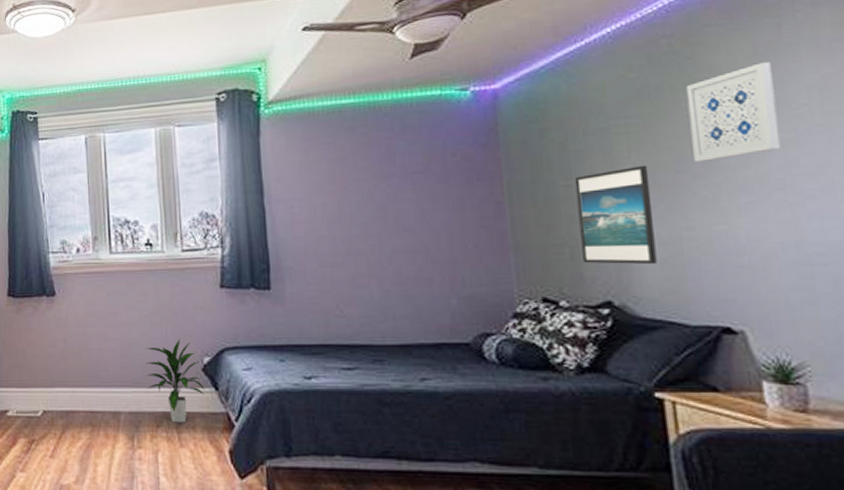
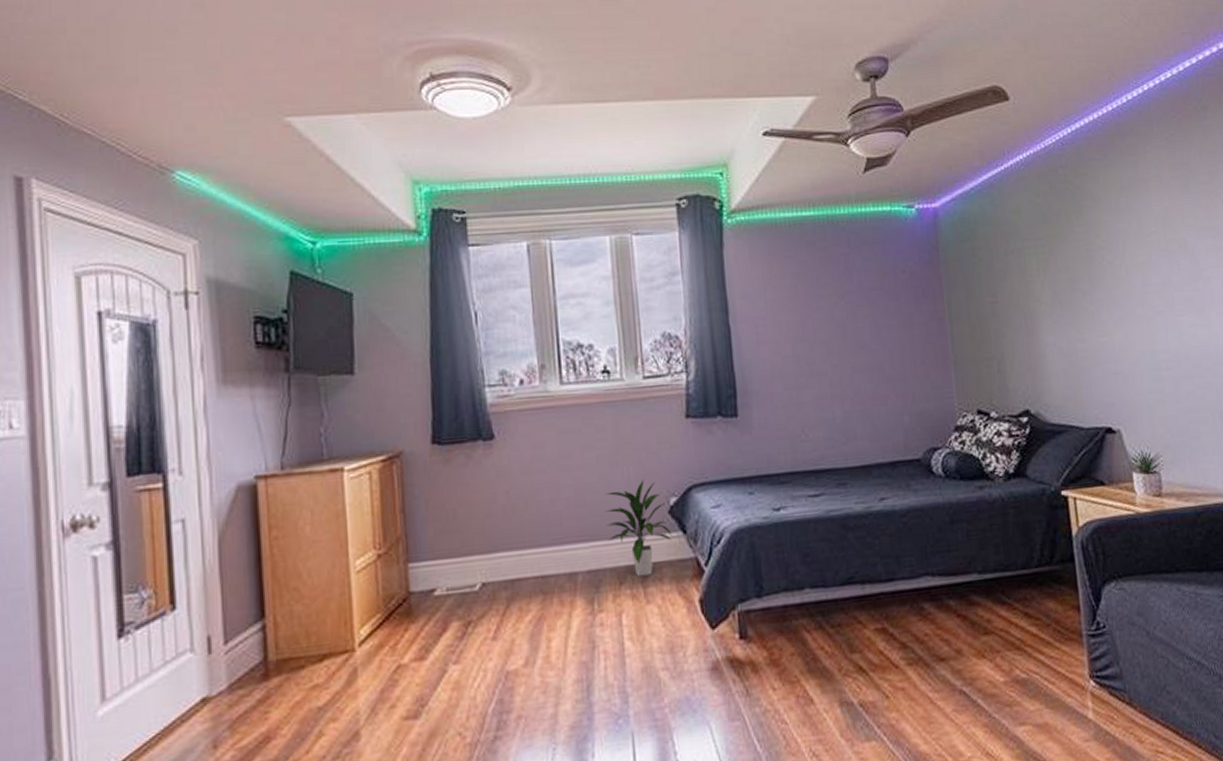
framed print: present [574,165,657,265] -> none [999,283,1061,376]
wall art: present [685,62,782,162] -> none [1076,195,1140,281]

